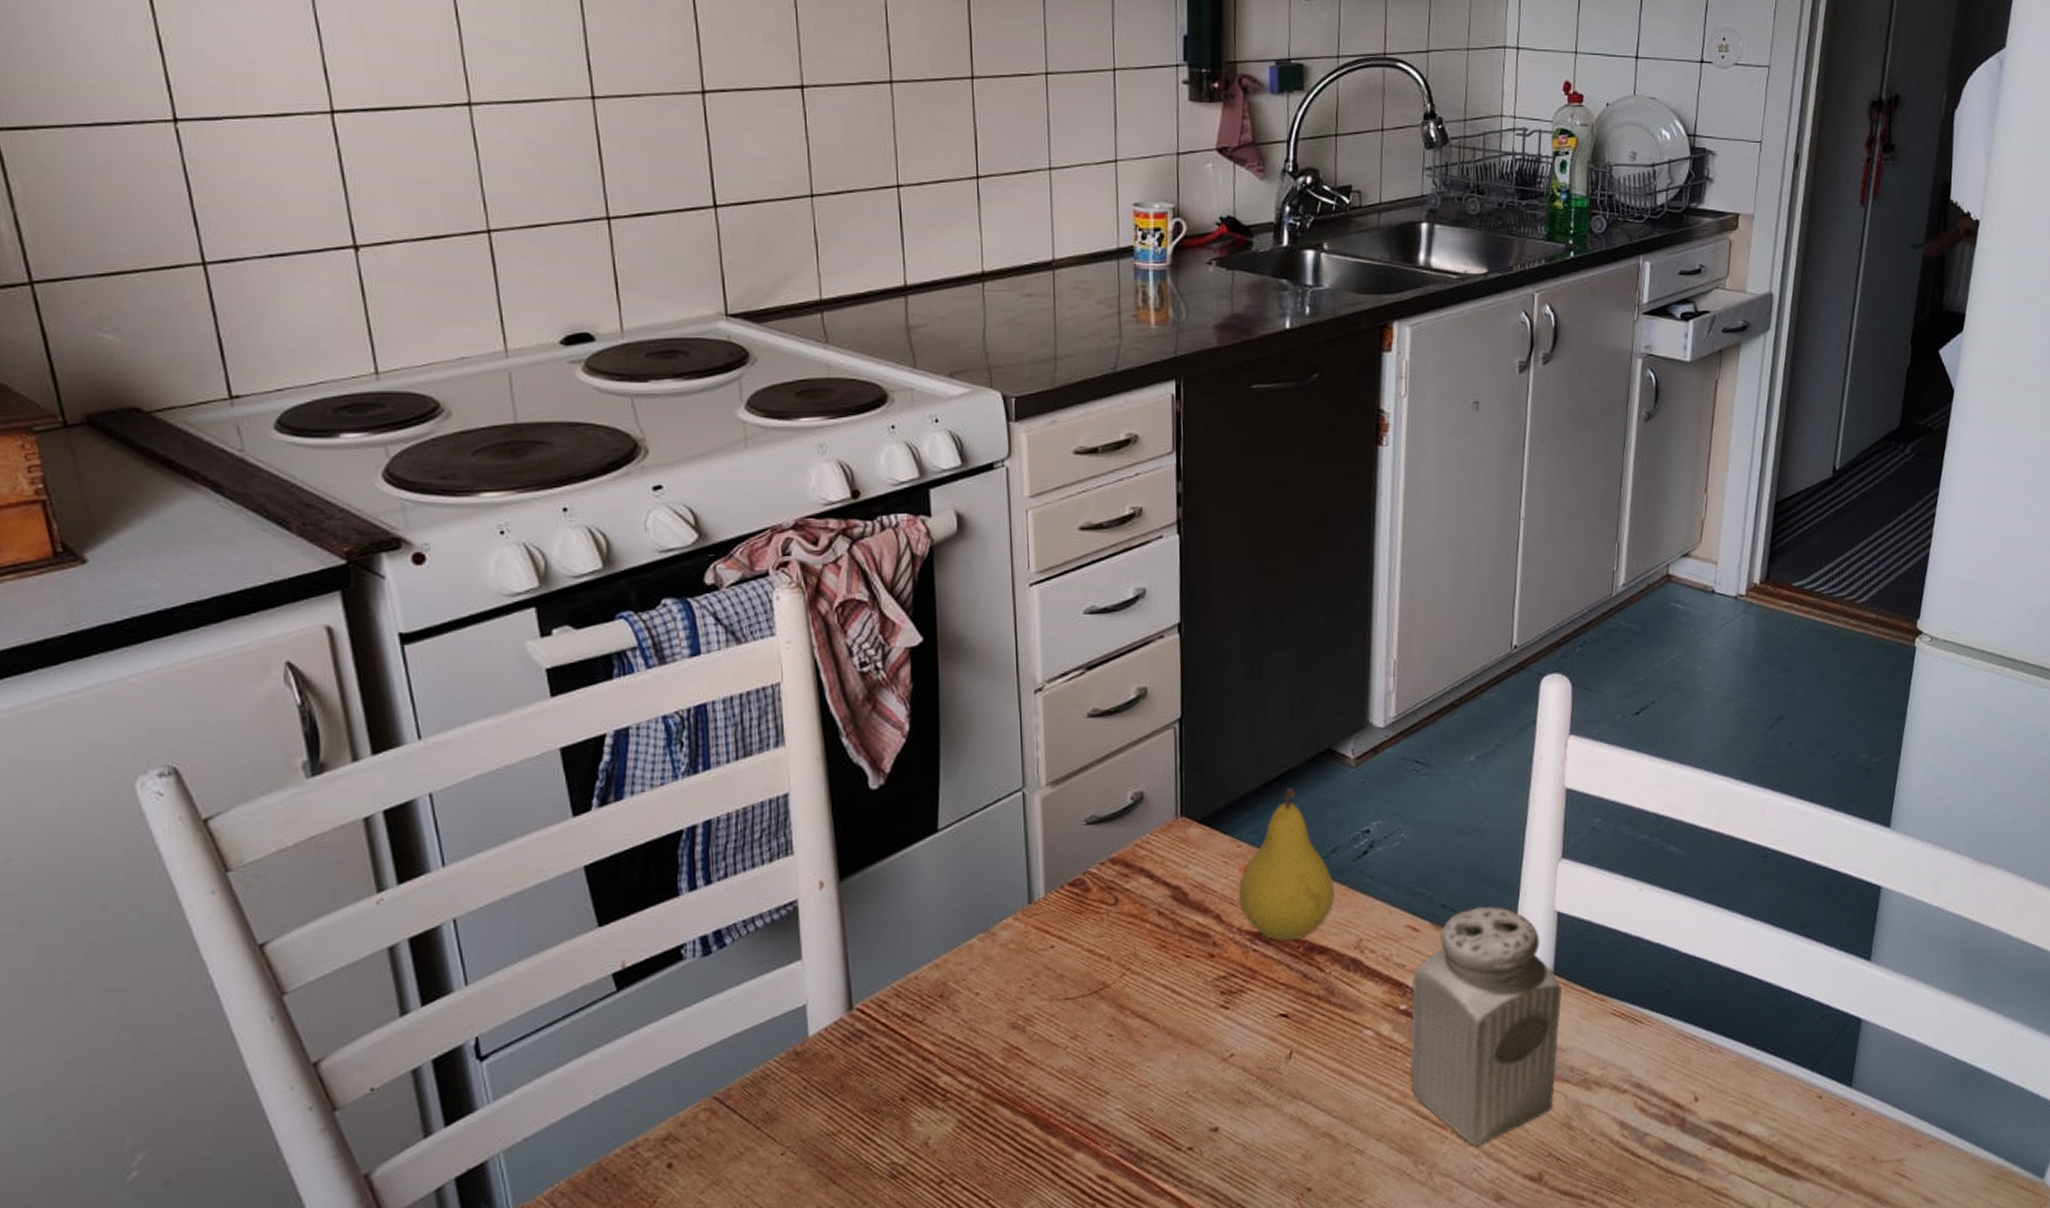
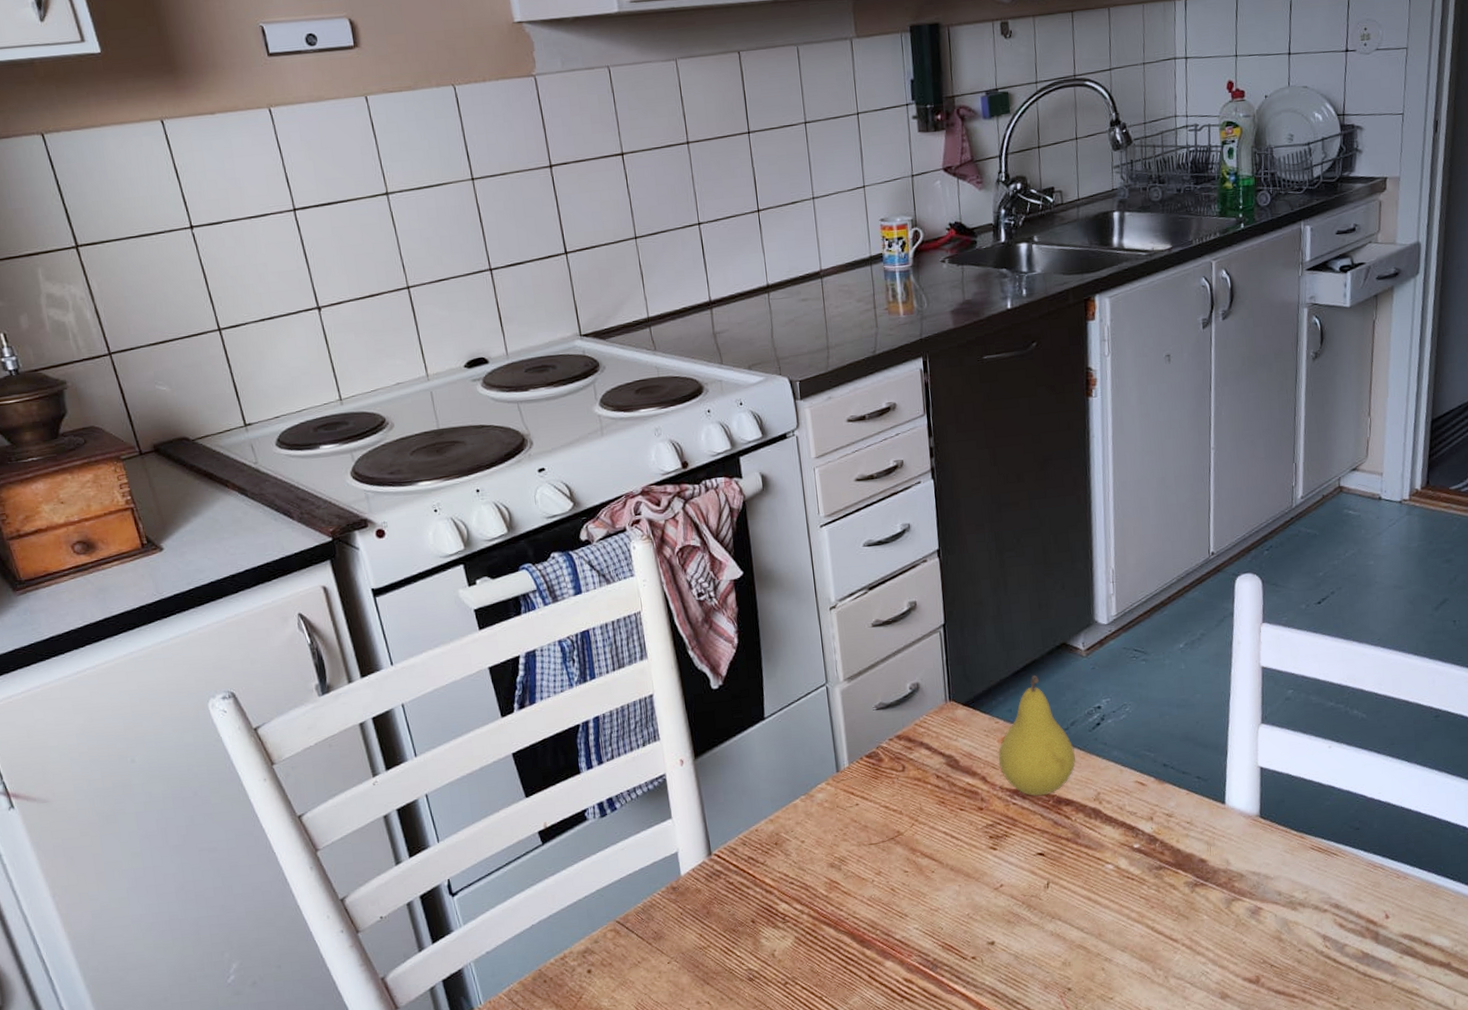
salt shaker: present [1410,906,1562,1146] -> none [1143,764,1268,955]

